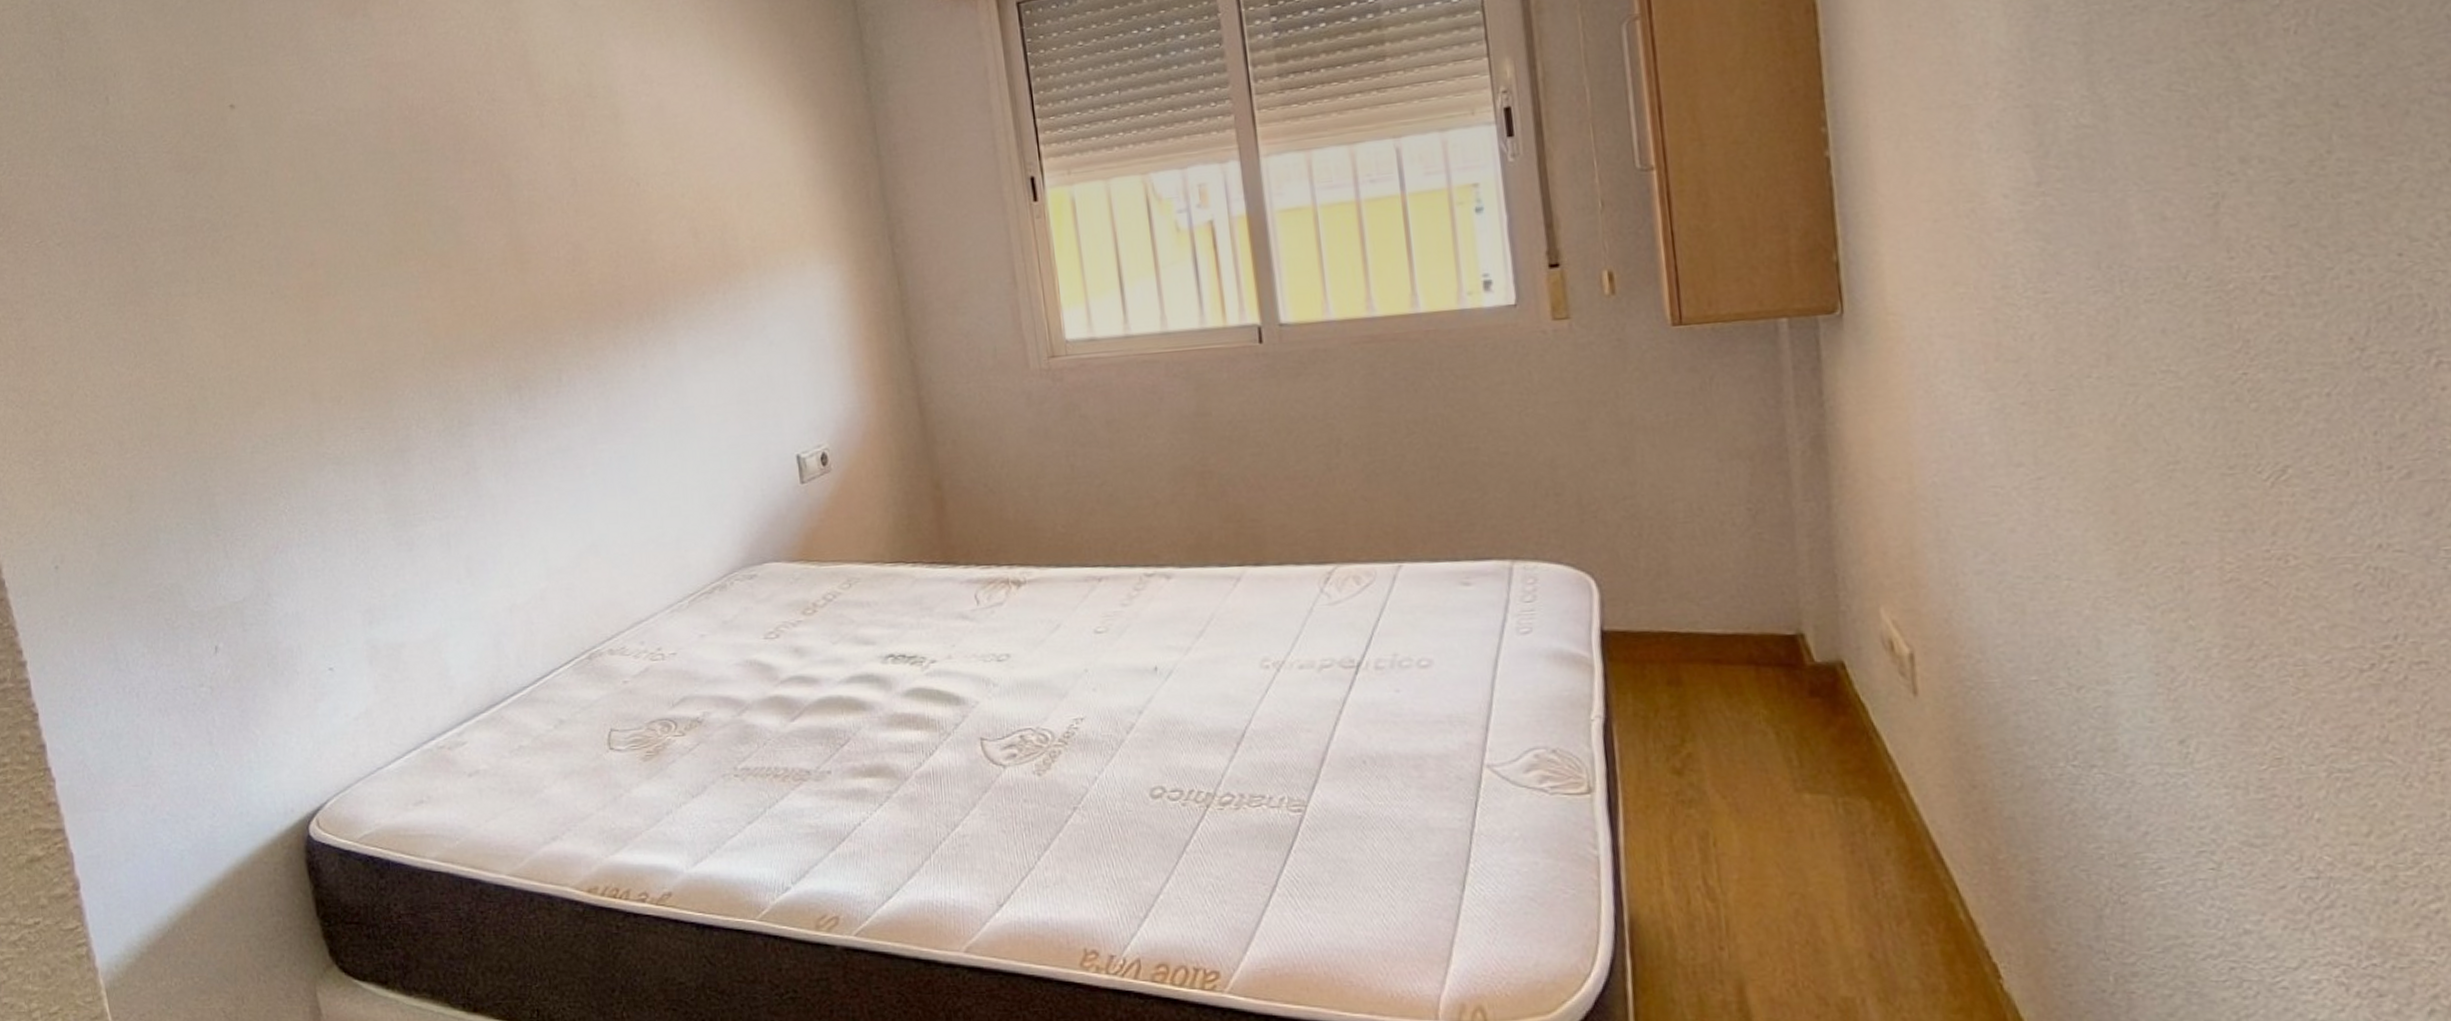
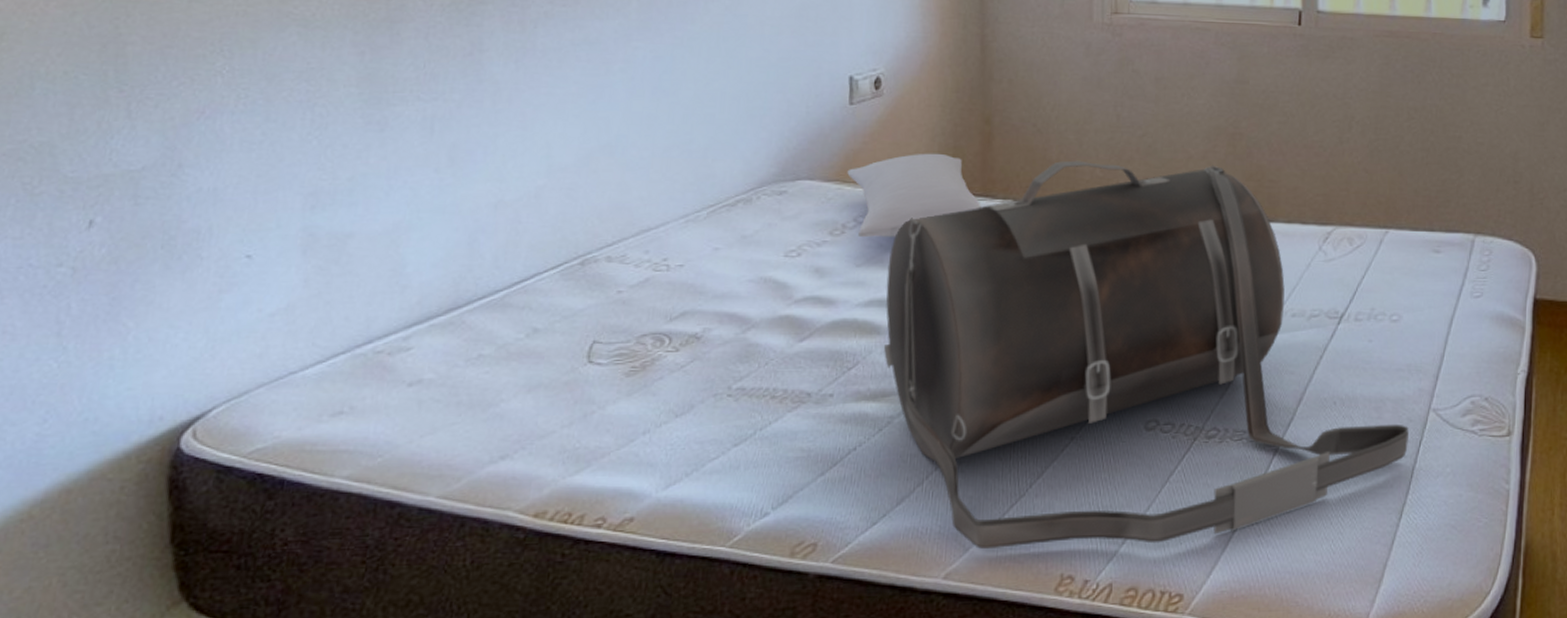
pillow: none [809,523,945,615] -> present [847,153,981,238]
duffel bag: none [862,509,1462,924] -> present [884,160,1409,550]

